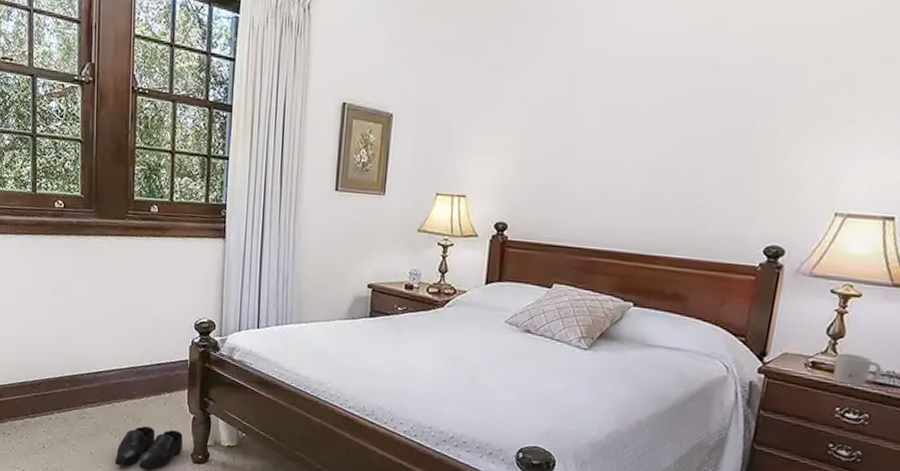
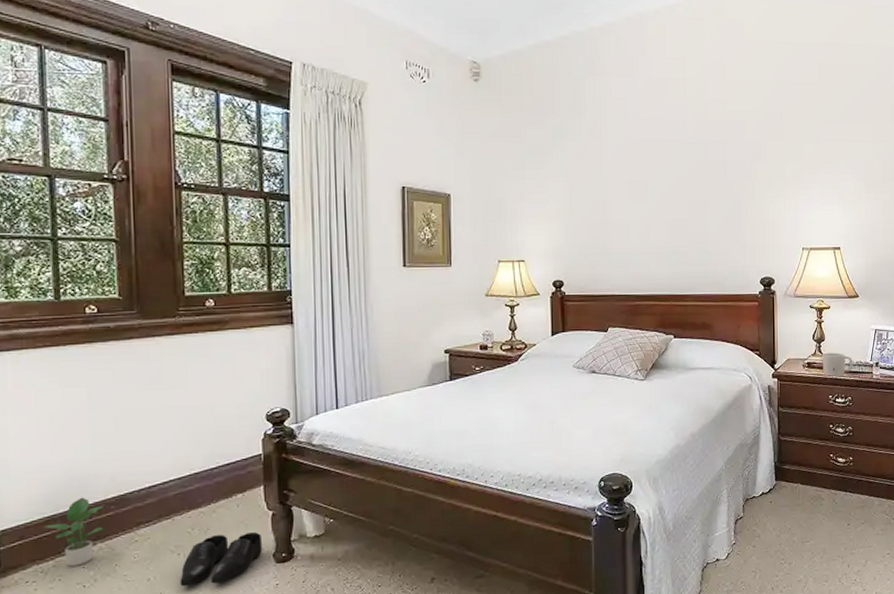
potted plant: none [17,371,62,429] -> present [44,497,105,567]

